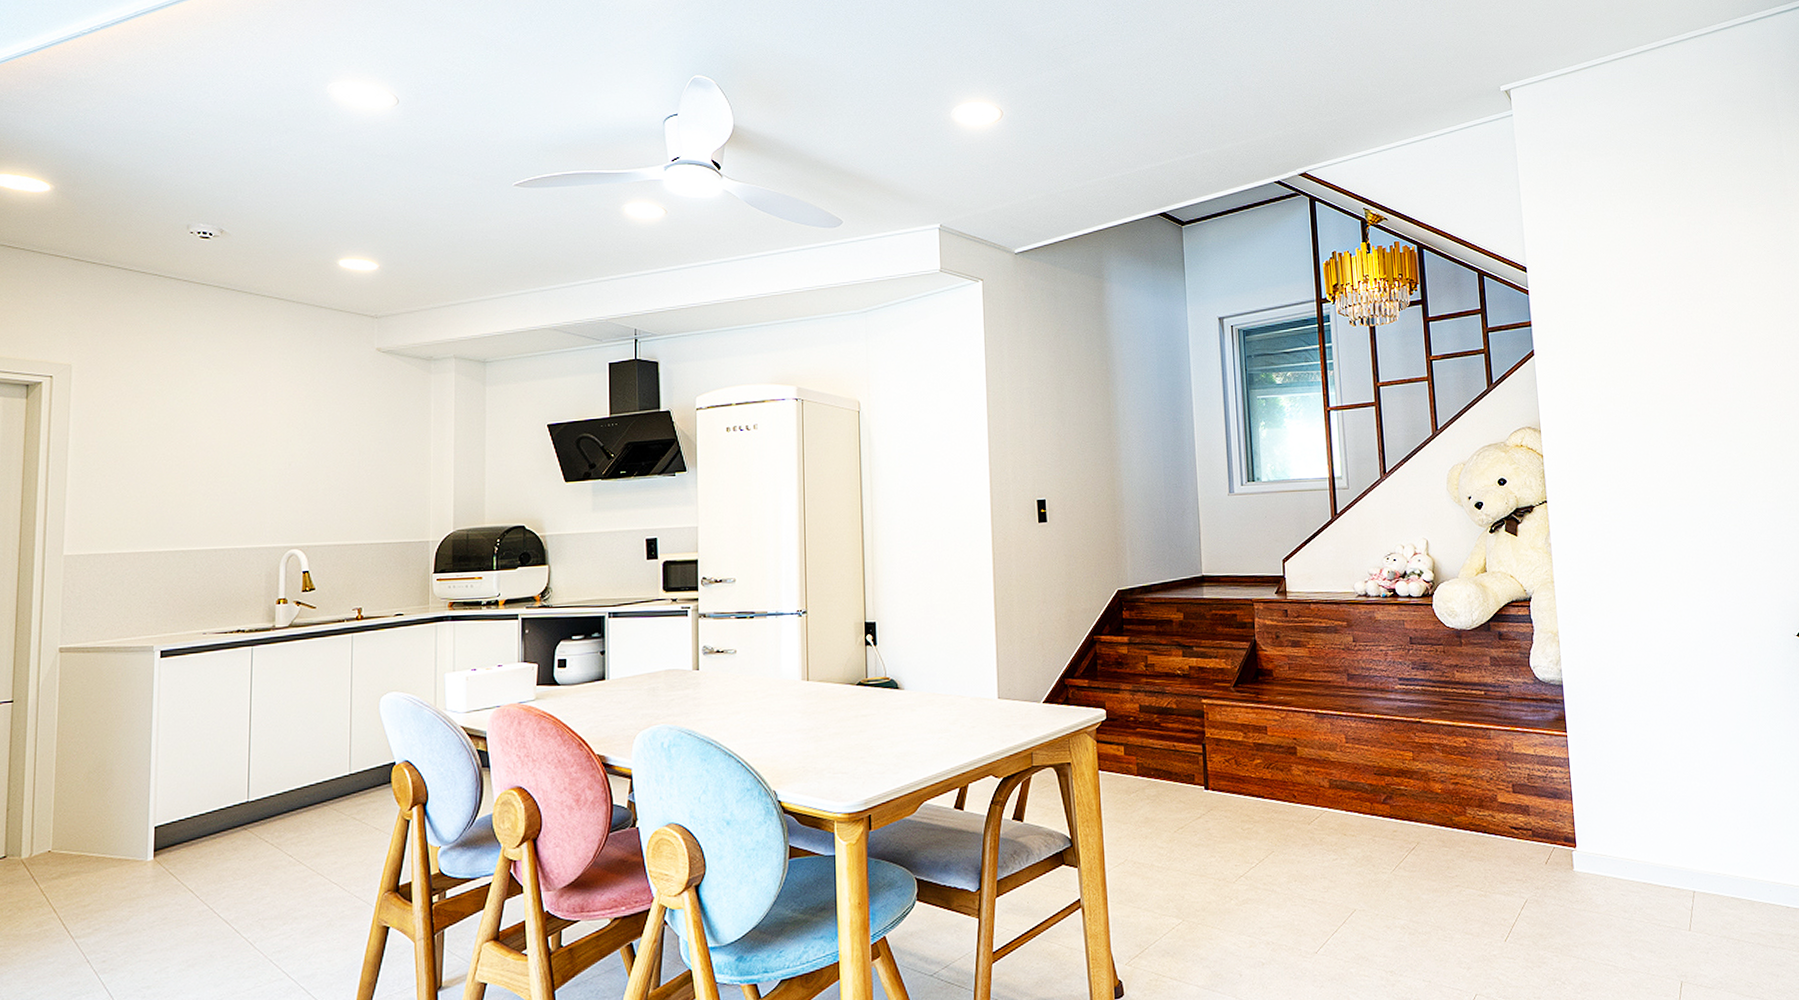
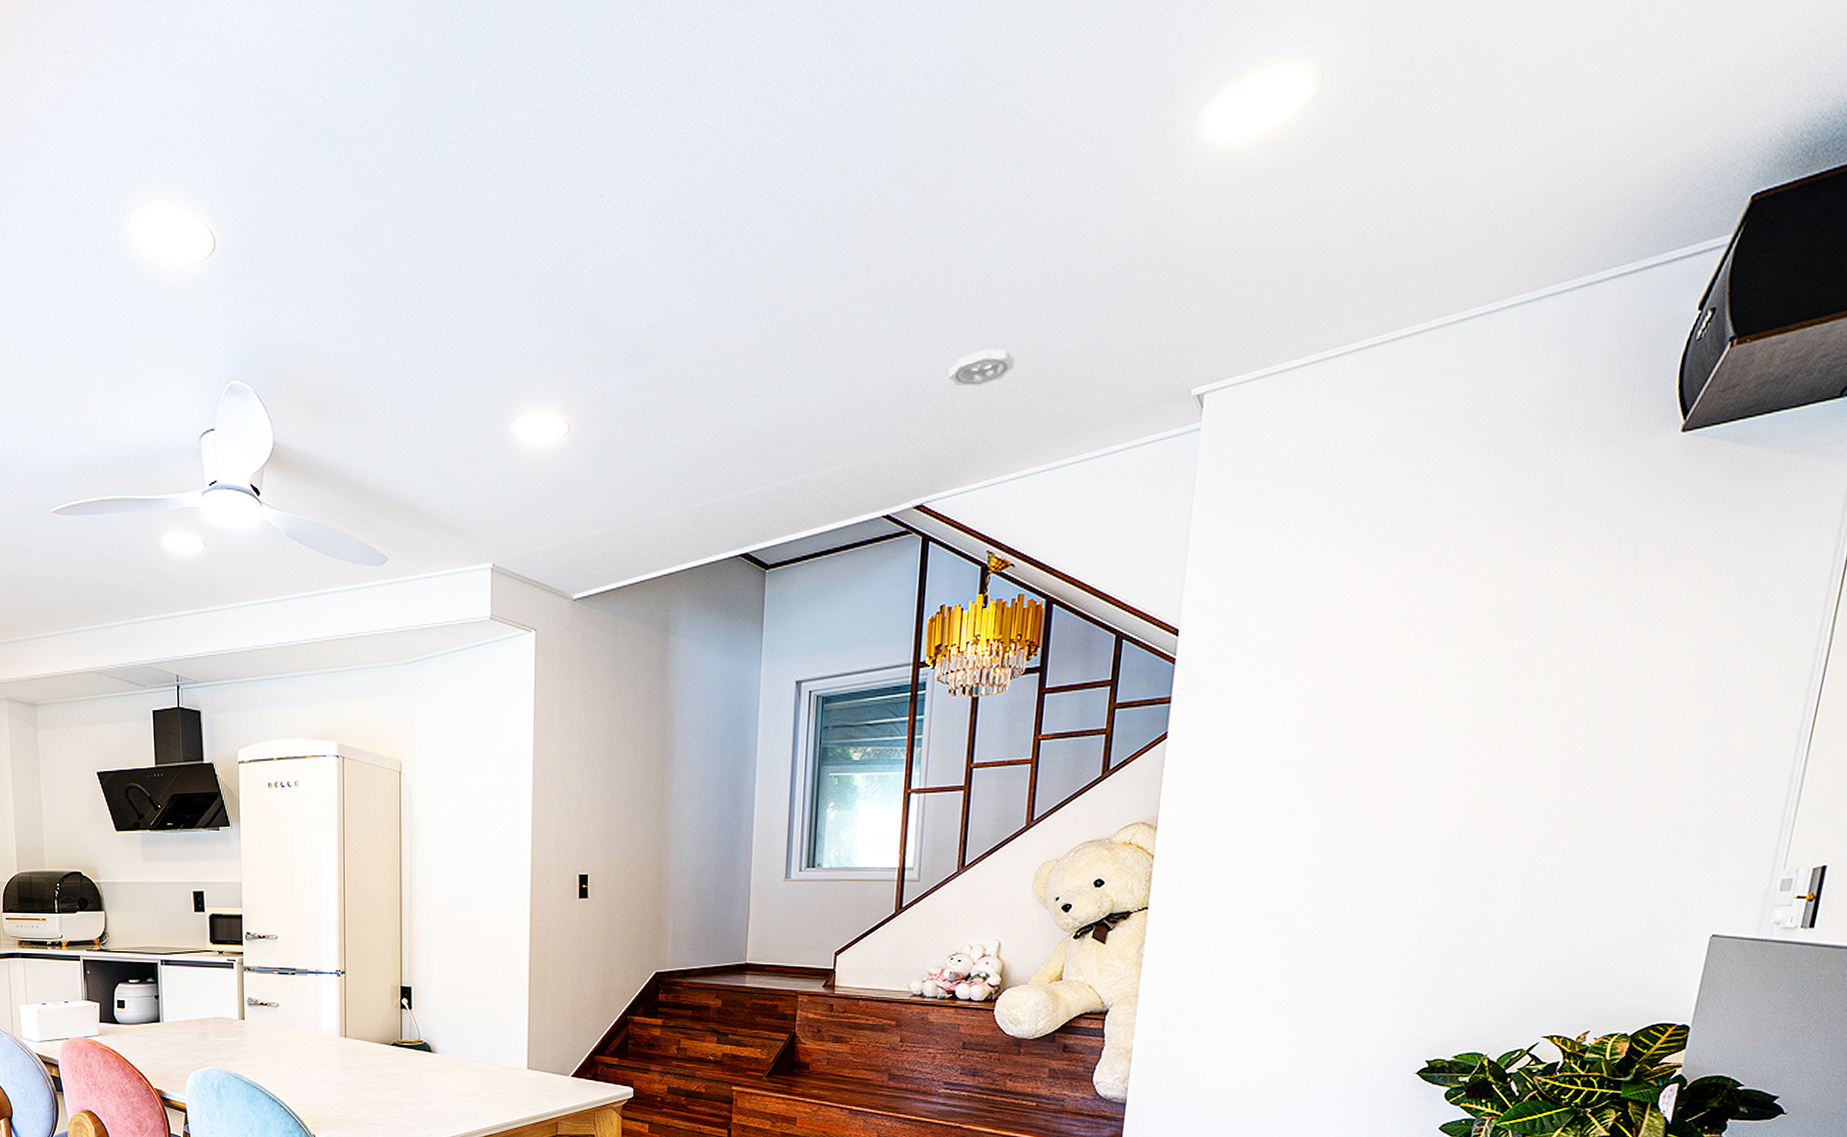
smoke detector: none [1312,56,1362,84] -> present [948,348,1015,387]

